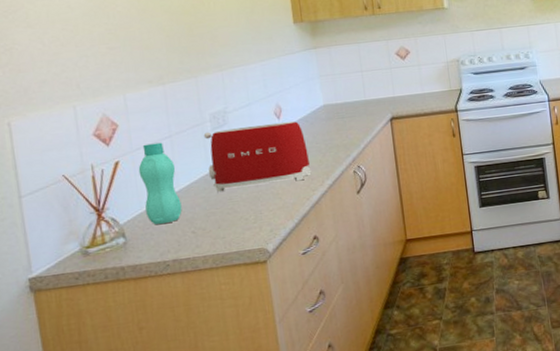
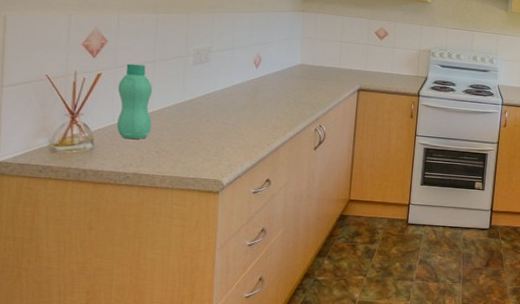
toaster: present [203,121,312,193] -> none [183,65,278,127]

